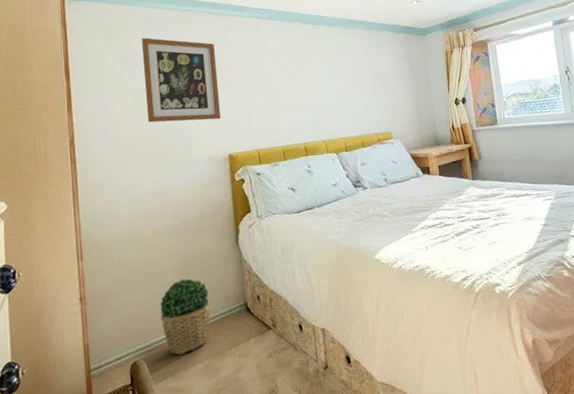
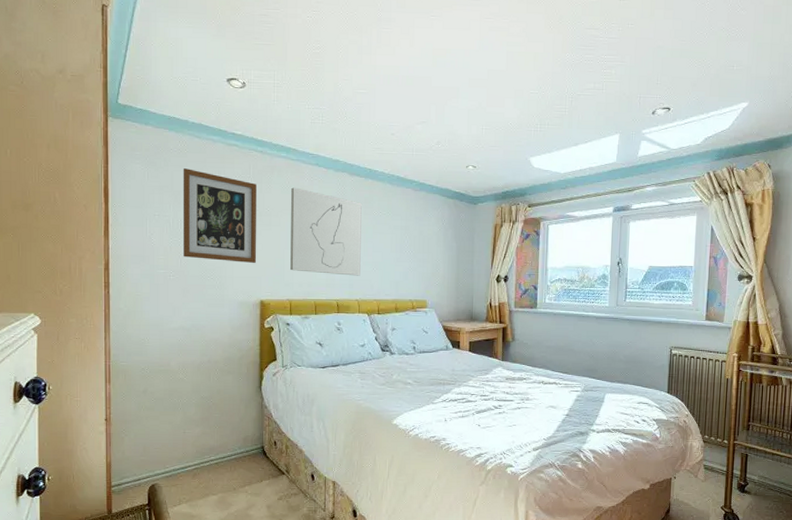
potted plant: present [159,278,211,355] -> none [180,415,229,484]
wall art: none [248,42,324,121] -> present [290,187,362,276]

